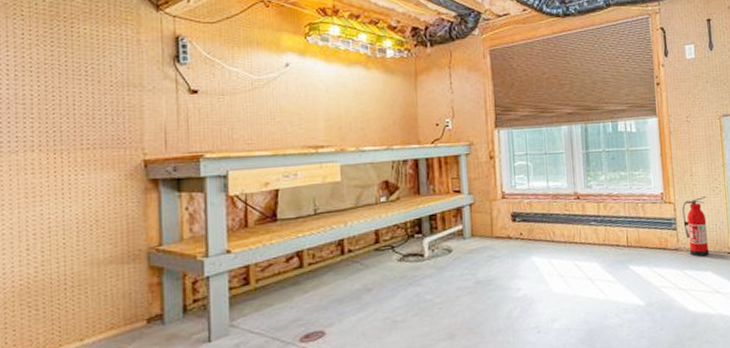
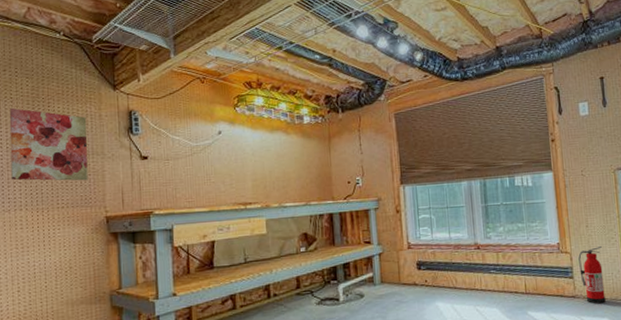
wall art: none [19,27,122,118] -> present [9,107,88,181]

